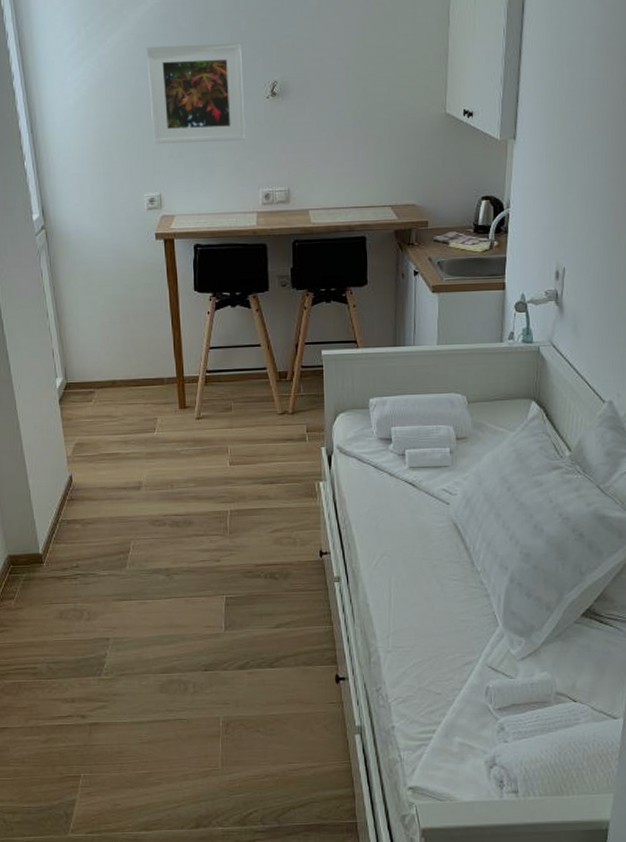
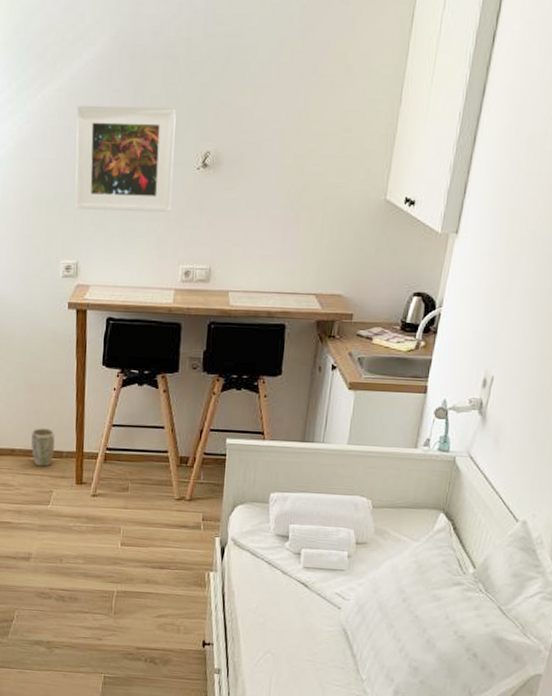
plant pot: none [130,357,155,395] -> present [31,428,55,467]

